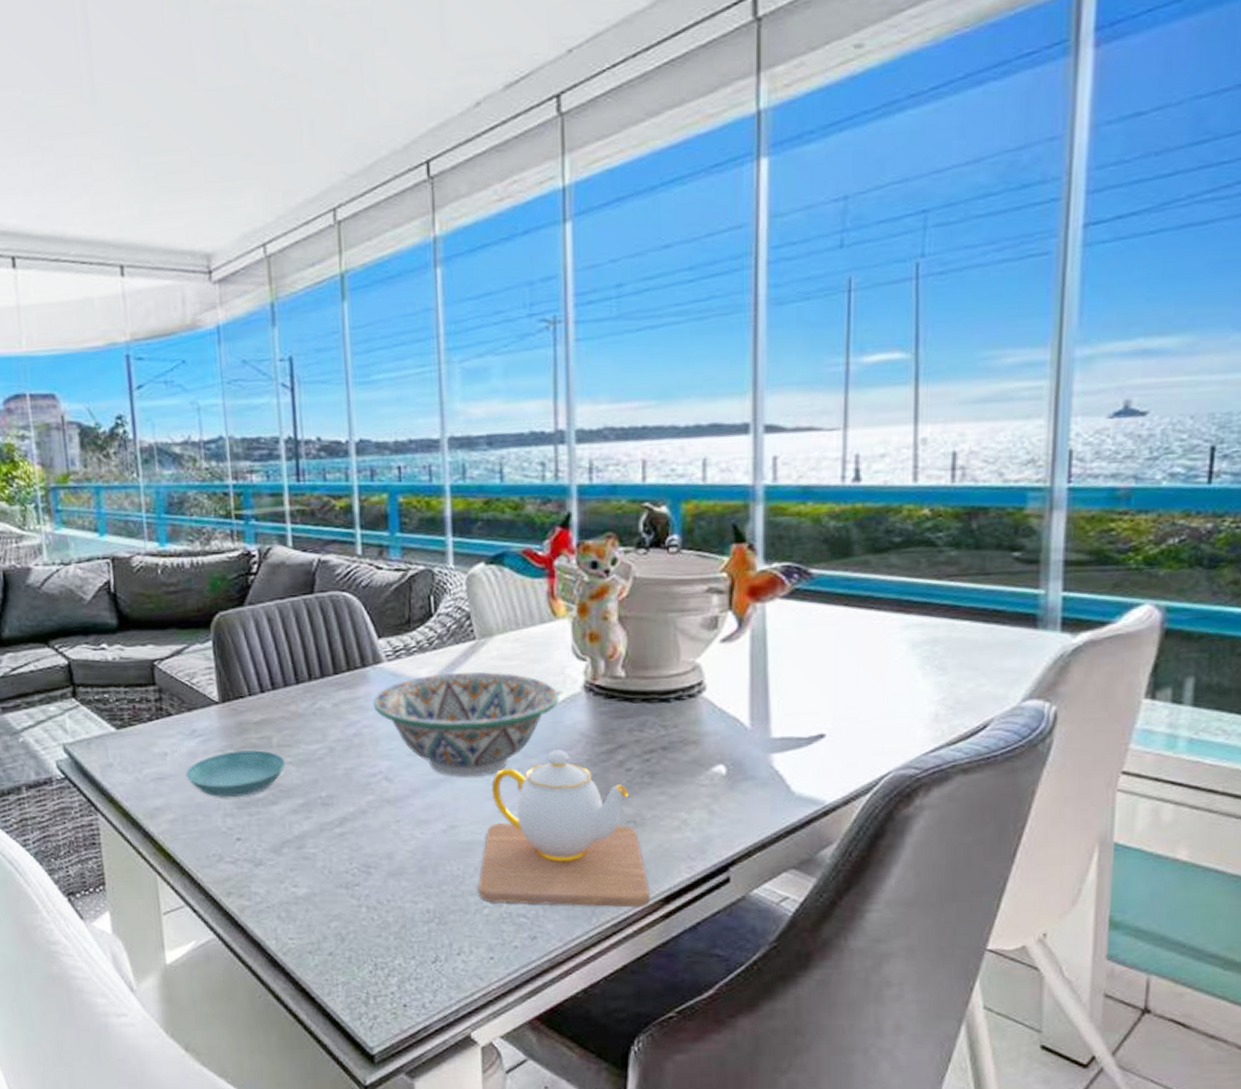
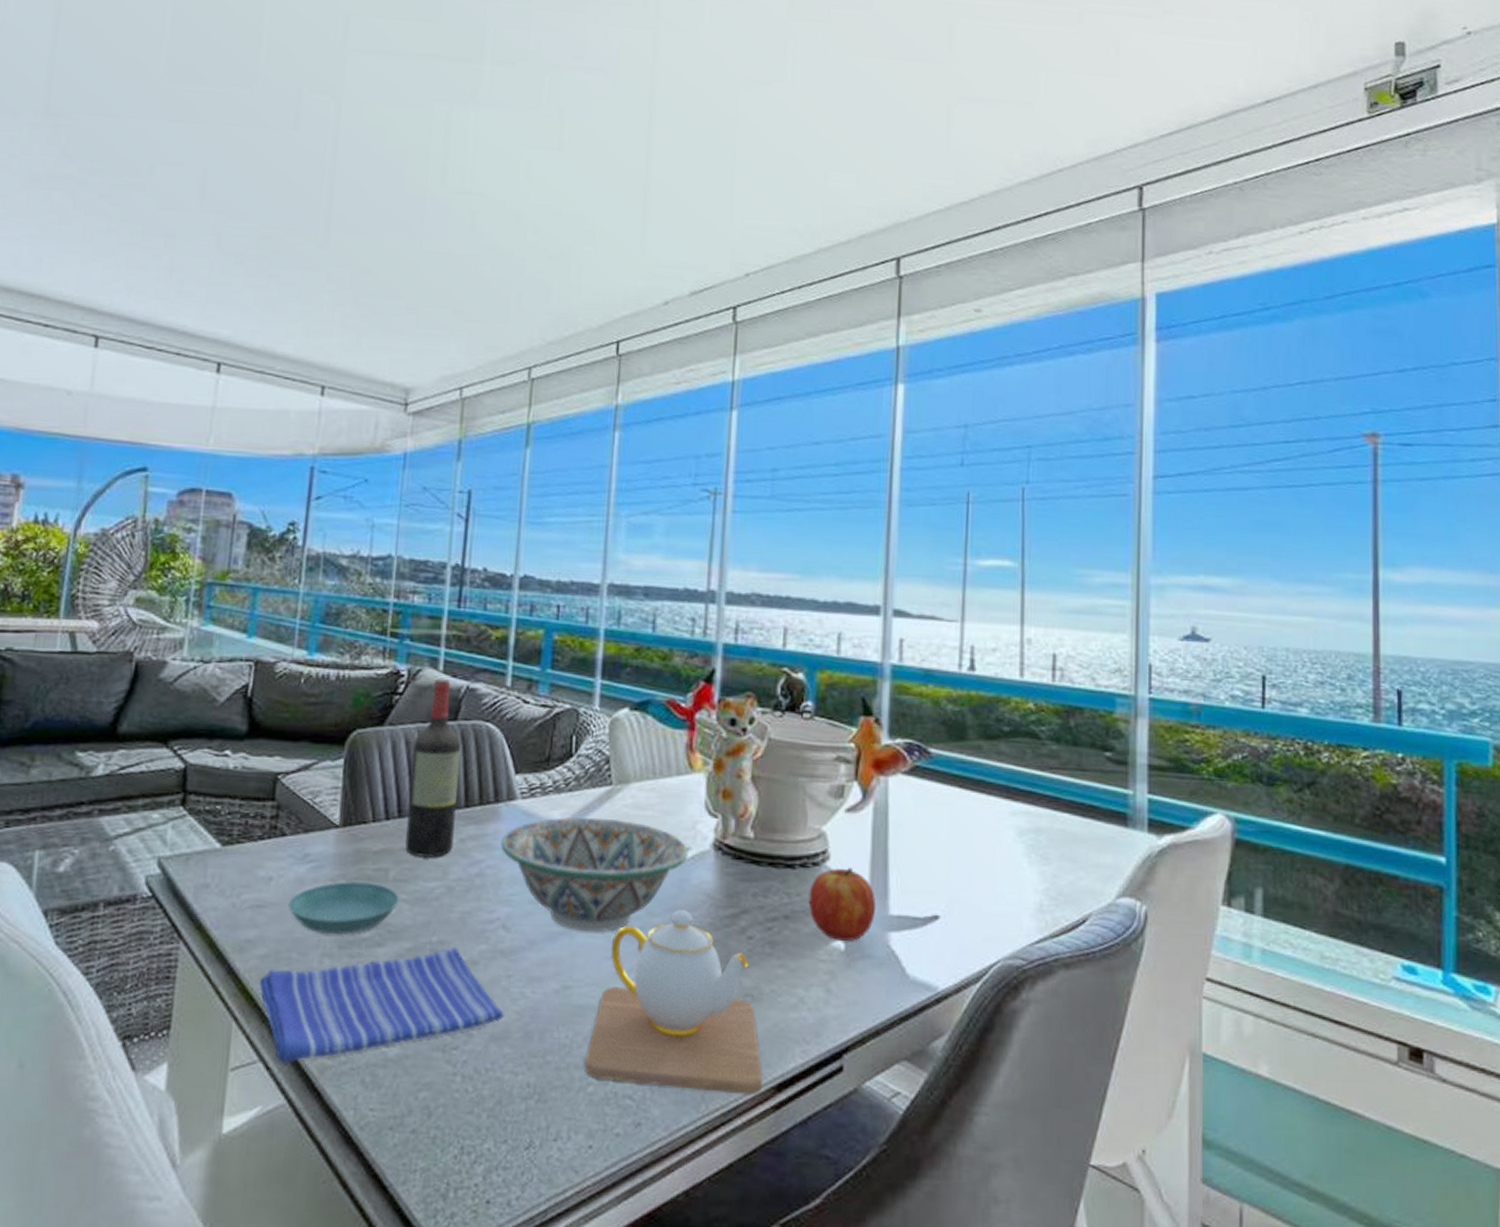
dish towel: none [173,800,398,907] -> present [259,947,504,1064]
wine bottle: none [275,555,328,723] -> present [405,679,461,858]
apple: none [686,696,758,766] -> present [808,868,876,941]

